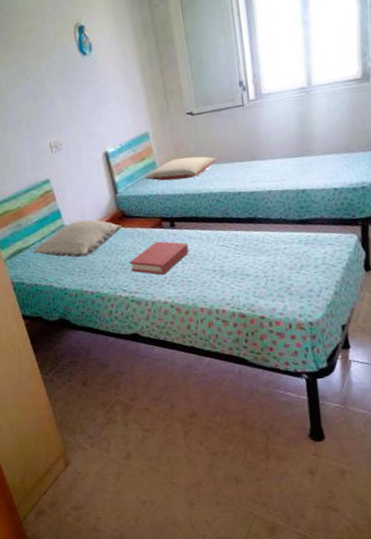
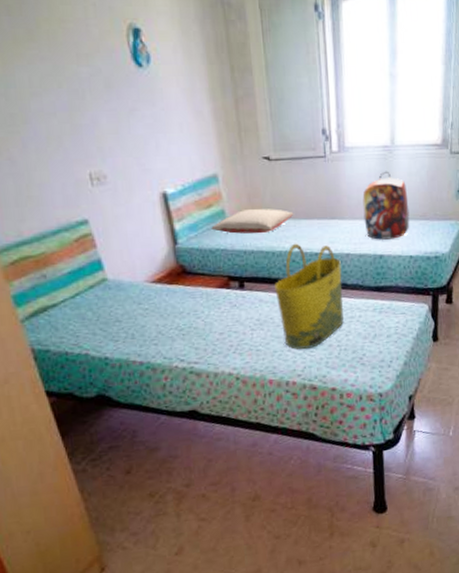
pillow: present [32,219,122,258] -> none [62,274,181,320]
hardback book: present [129,241,189,275] -> none [189,303,259,343]
tote bag: none [202,183,269,280] -> present [275,243,344,349]
backpack: none [281,110,333,176] -> present [362,171,410,241]

